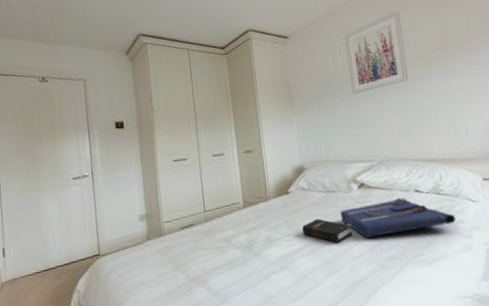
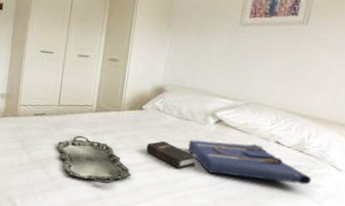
serving tray: none [212,236,296,284] -> present [57,135,132,184]

